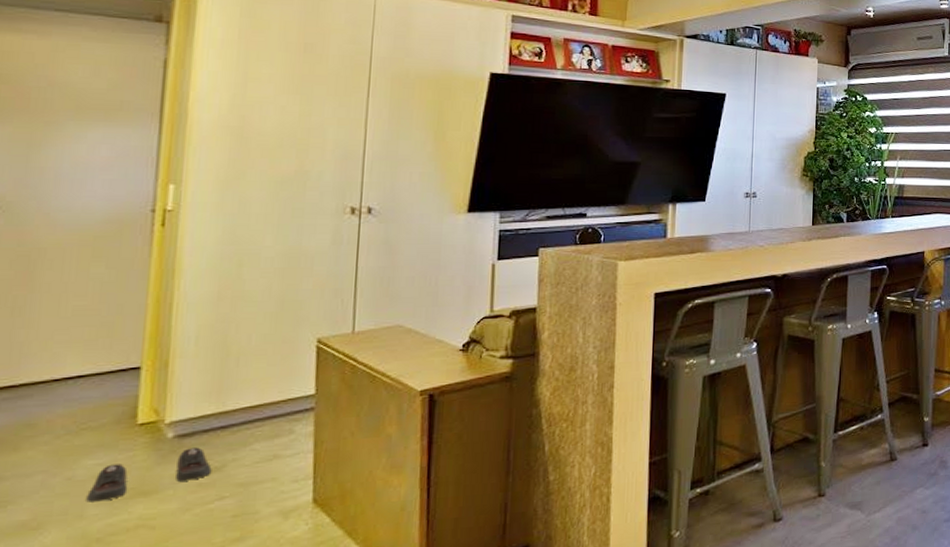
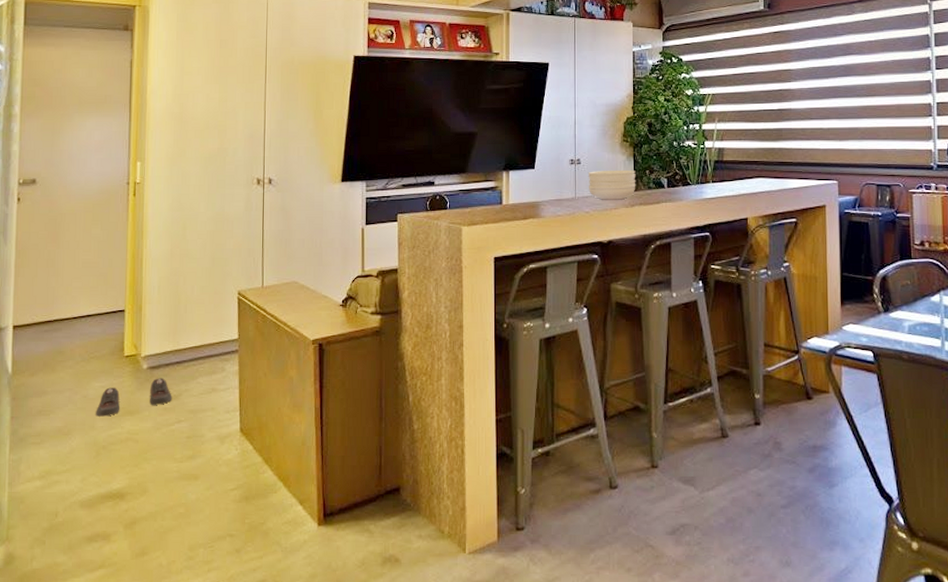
bowl: none [763,204,815,234] -> present [588,169,636,200]

